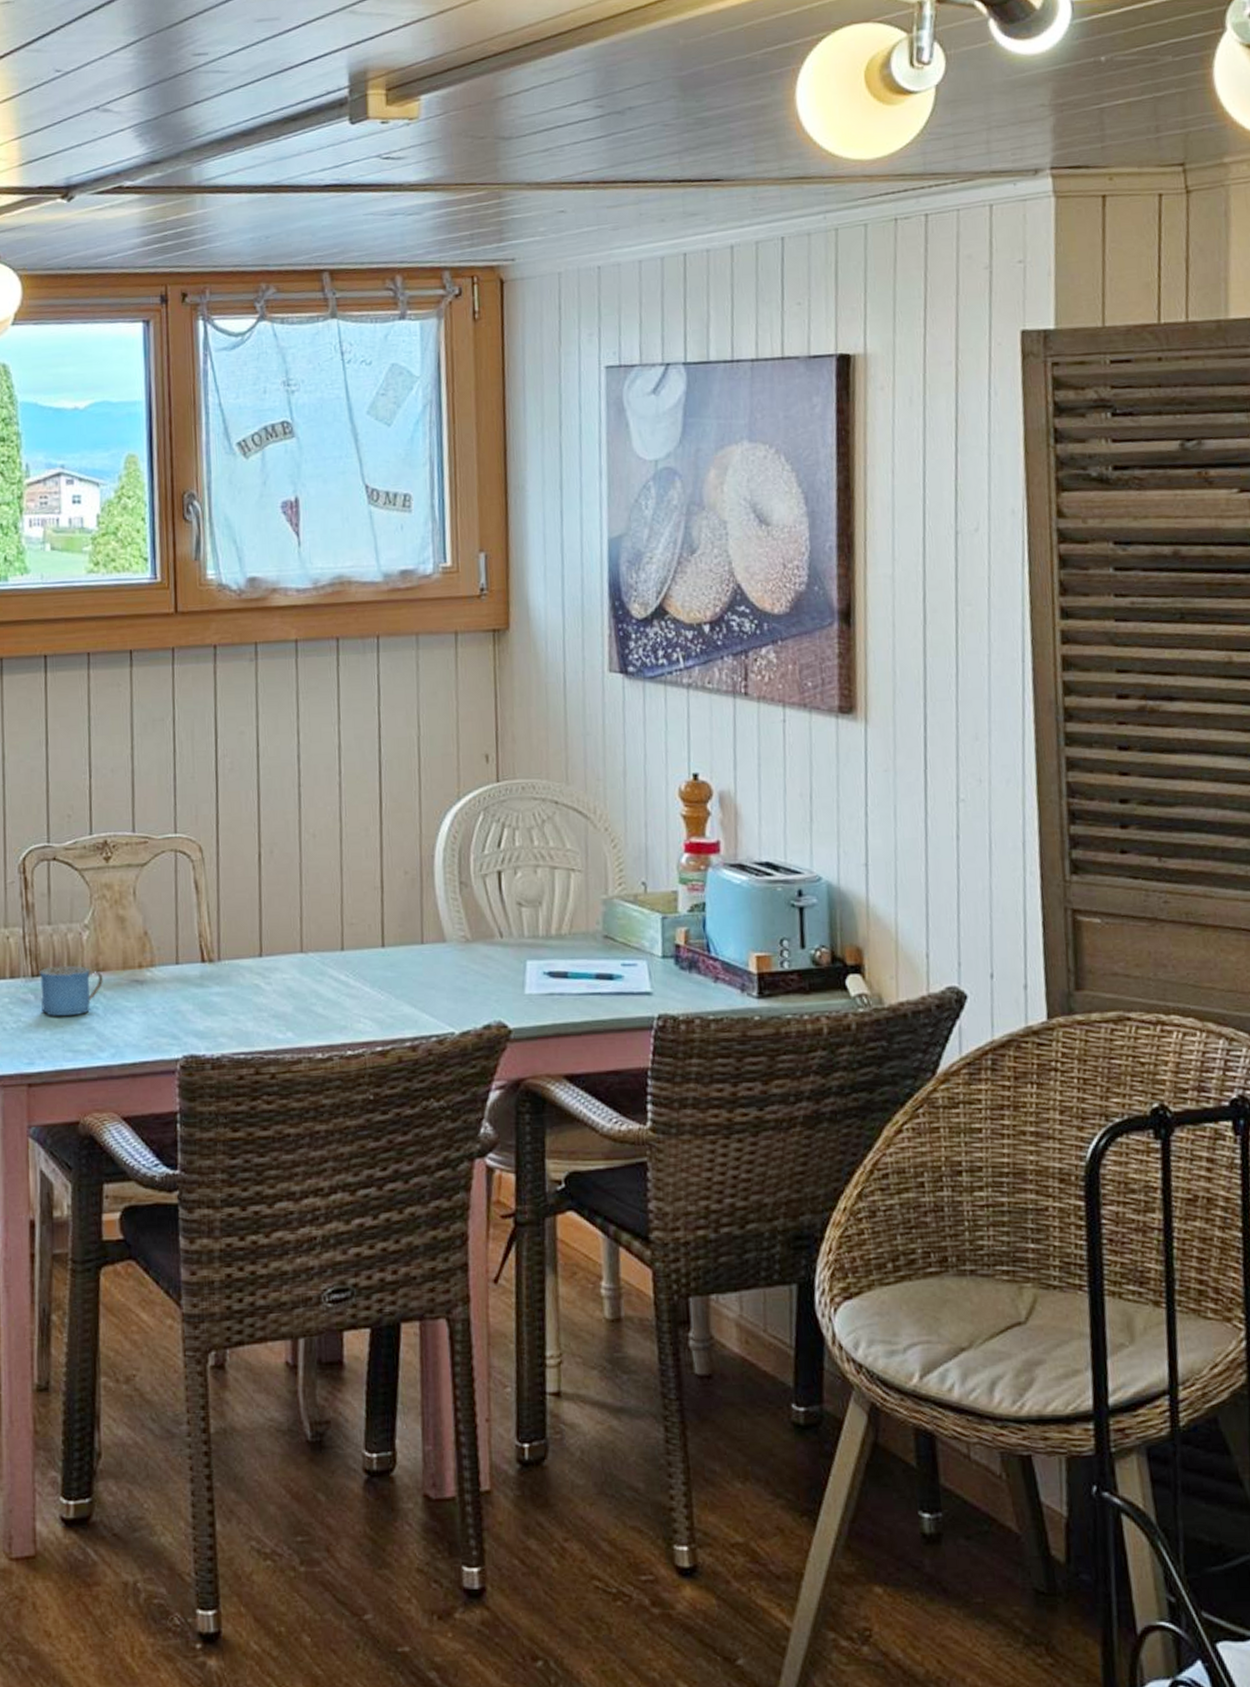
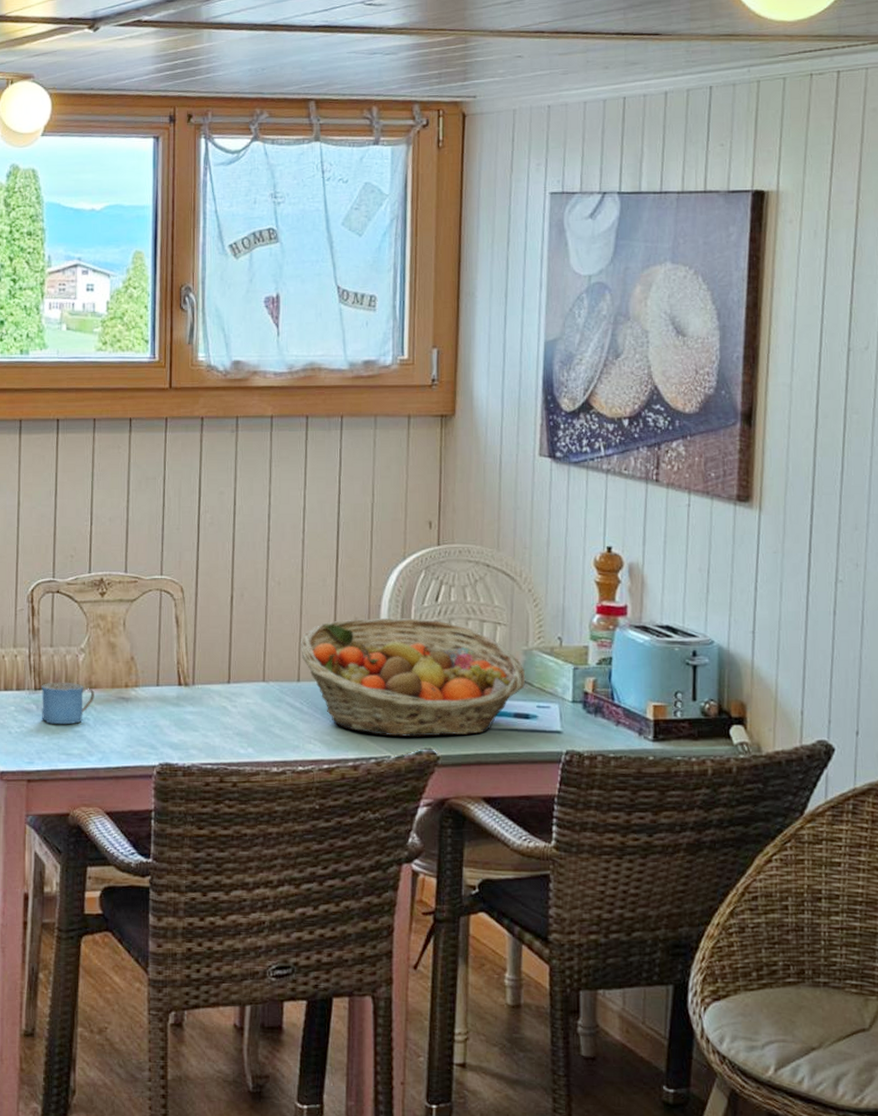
fruit basket: none [343,868,607,1009] -> present [301,617,526,737]

